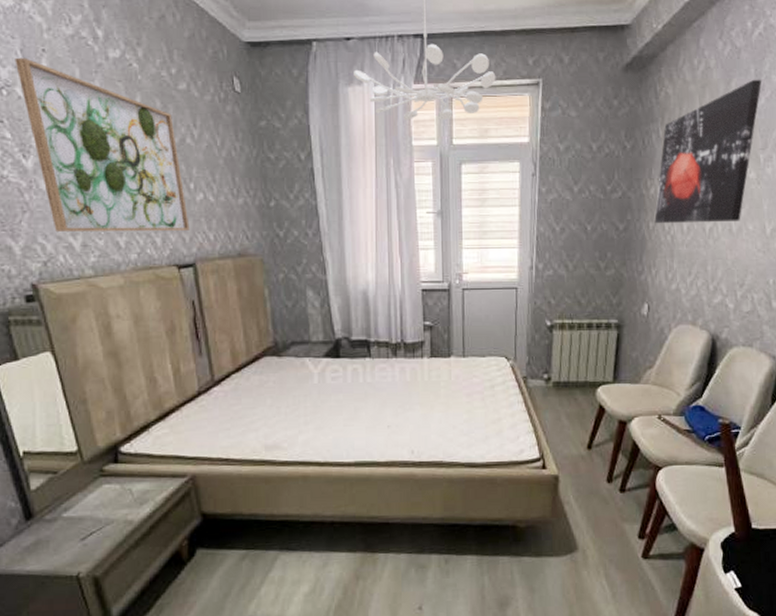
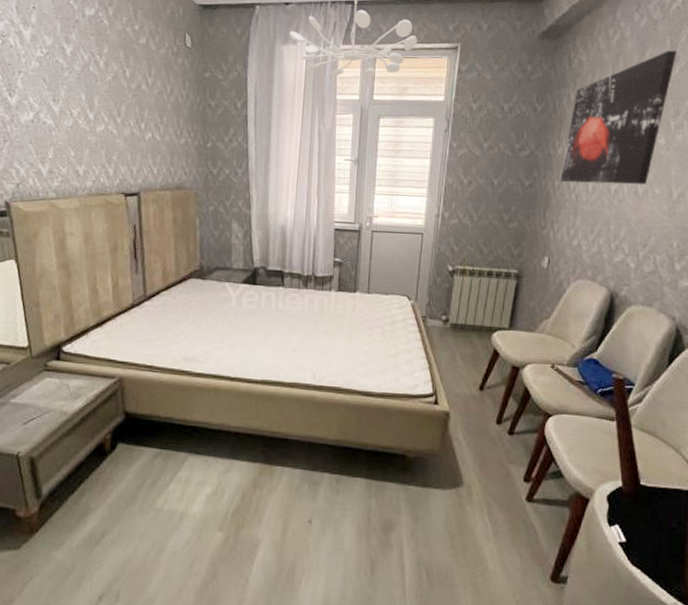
wall art: present [15,57,190,231] -> none [10,13,138,164]

